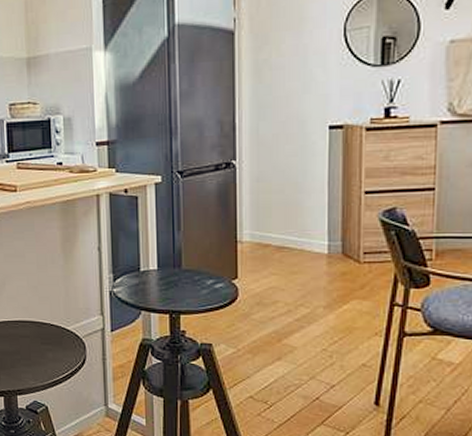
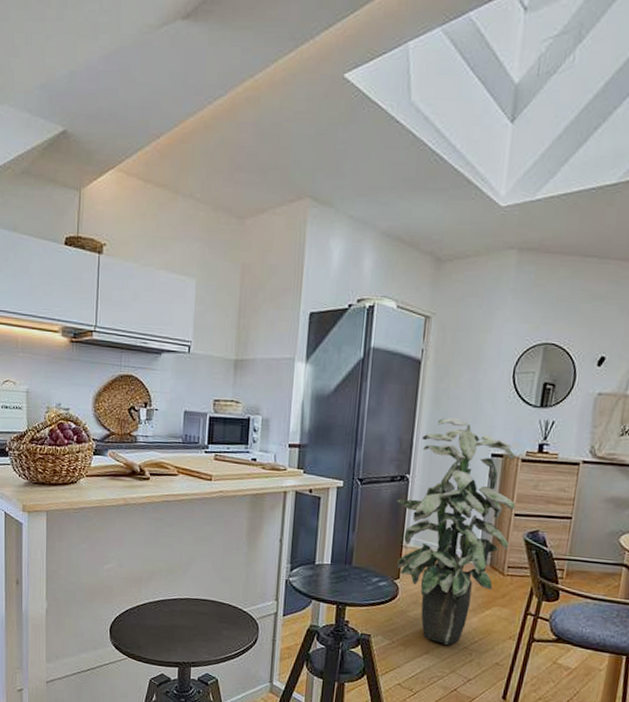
indoor plant: none [224,91,364,348] -> present [396,417,515,645]

